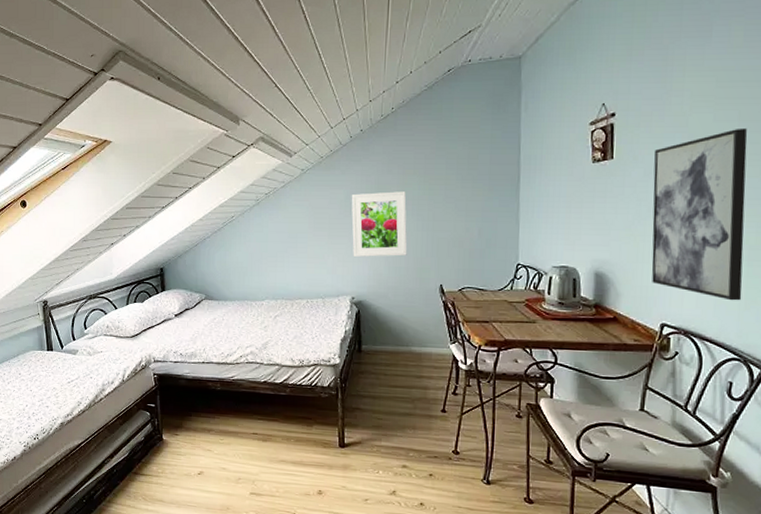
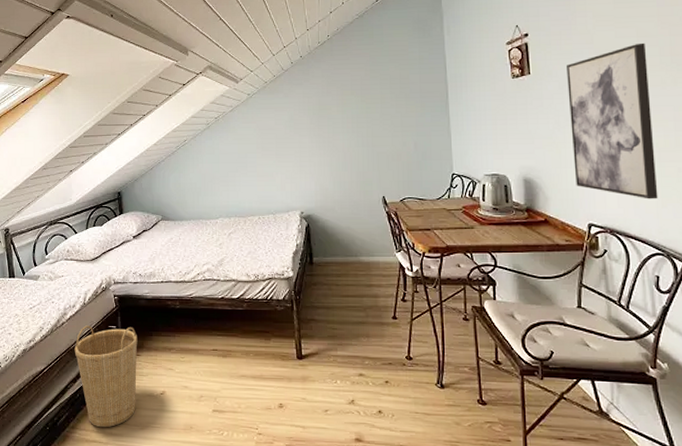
basket: none [112,402,177,504] -> present [74,325,138,428]
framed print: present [351,191,408,257] -> none [295,111,350,173]

